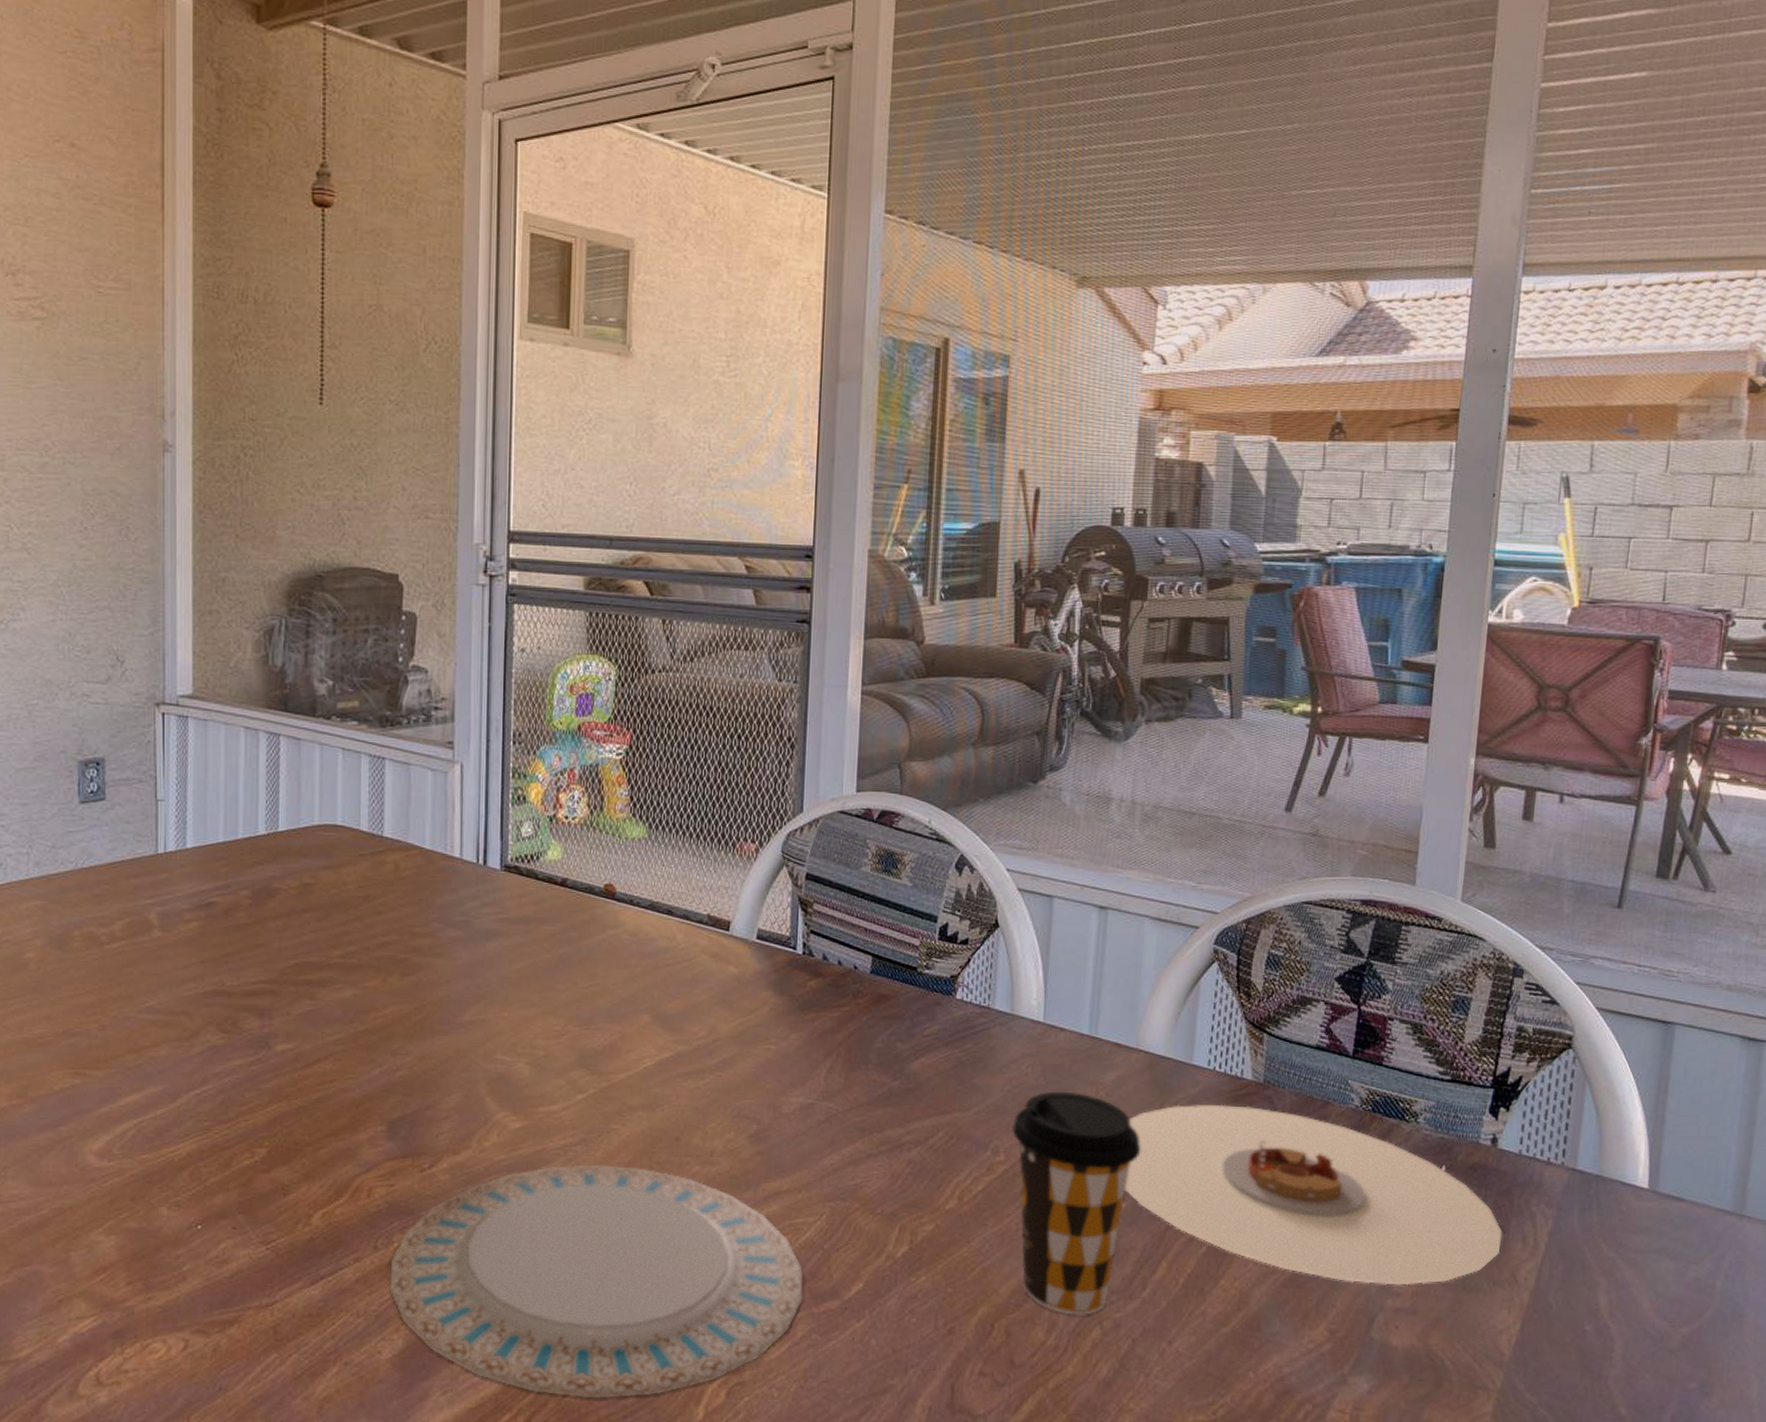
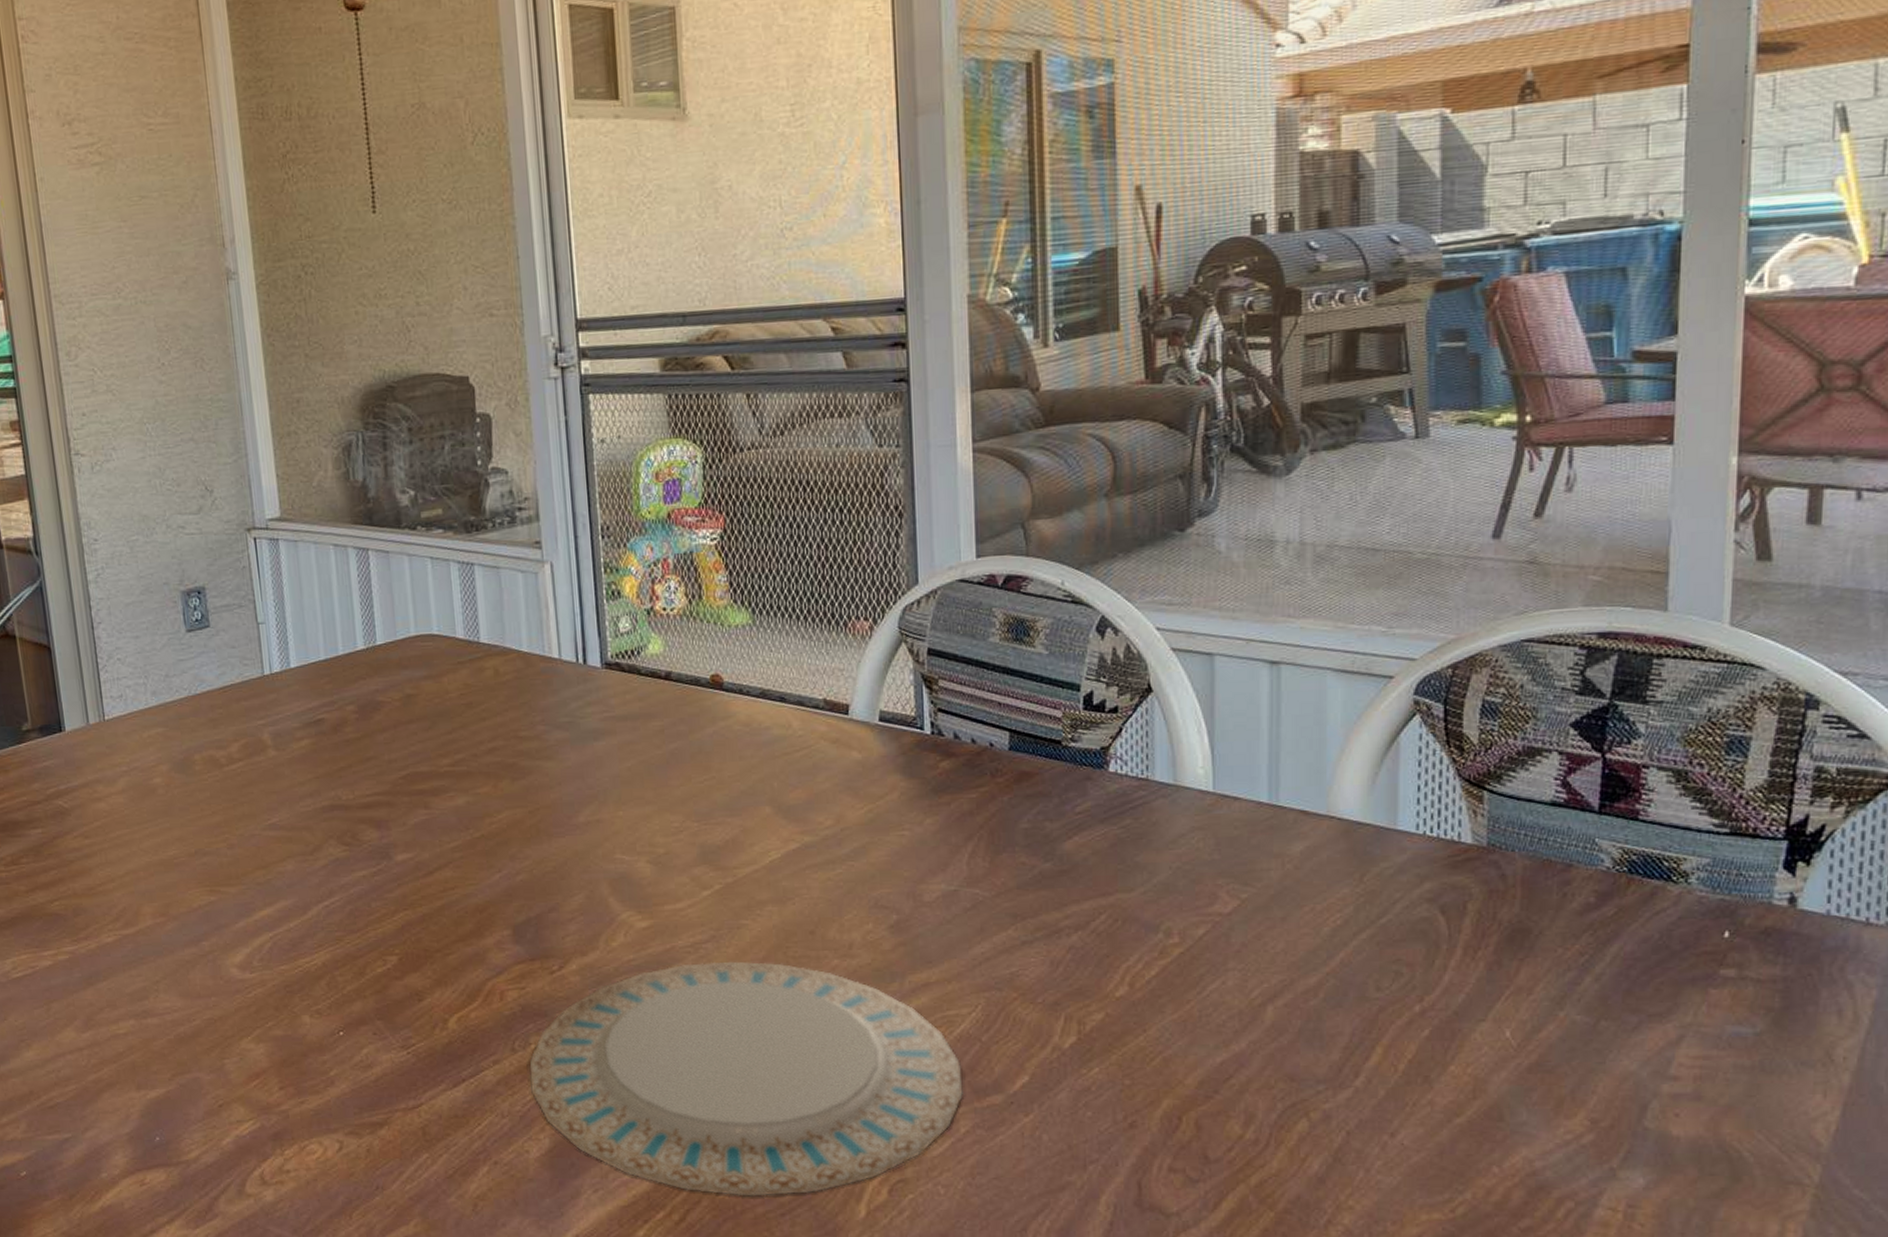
coffee cup: present [1012,1091,1141,1315] -> none [1186,866,1341,1106]
plate: present [1125,1104,1503,1286] -> none [1323,872,1810,1068]

